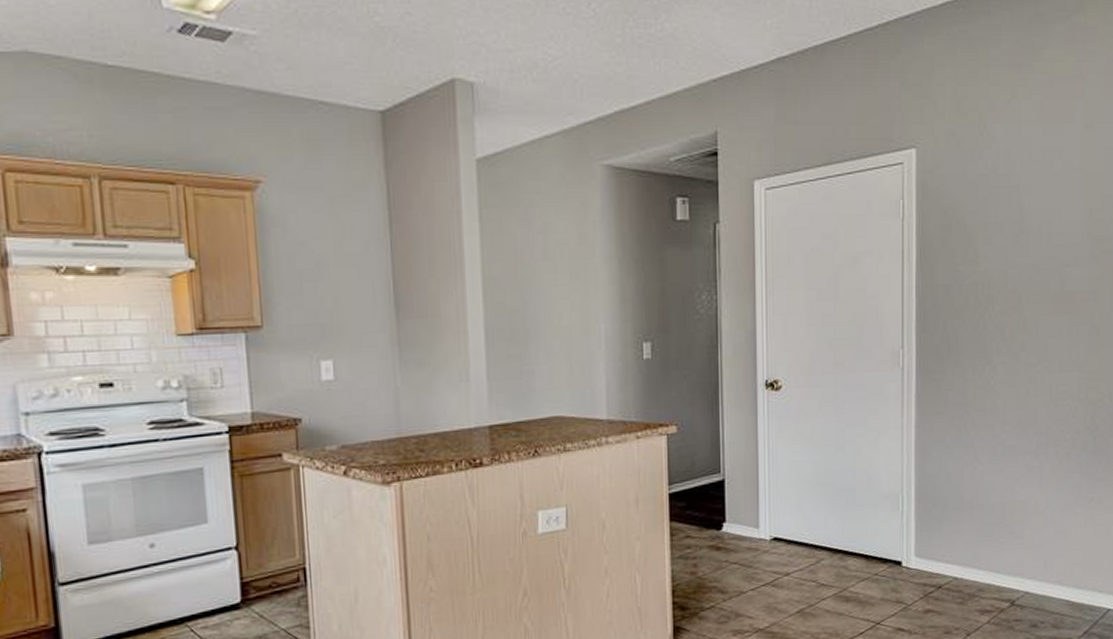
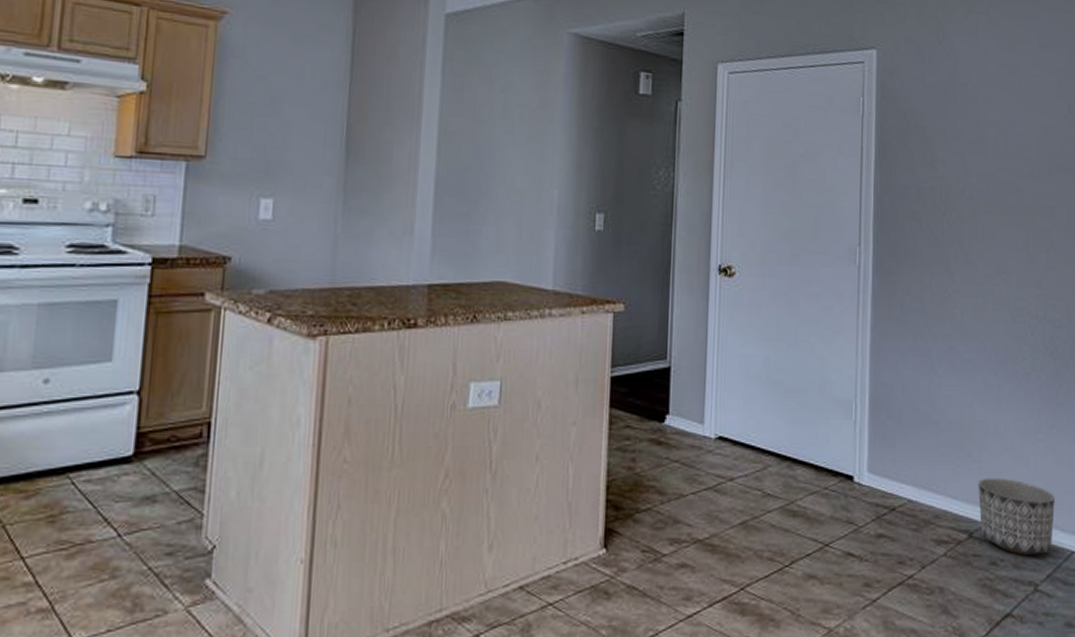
planter: none [1020,550,1093,616] -> present [978,477,1055,555]

